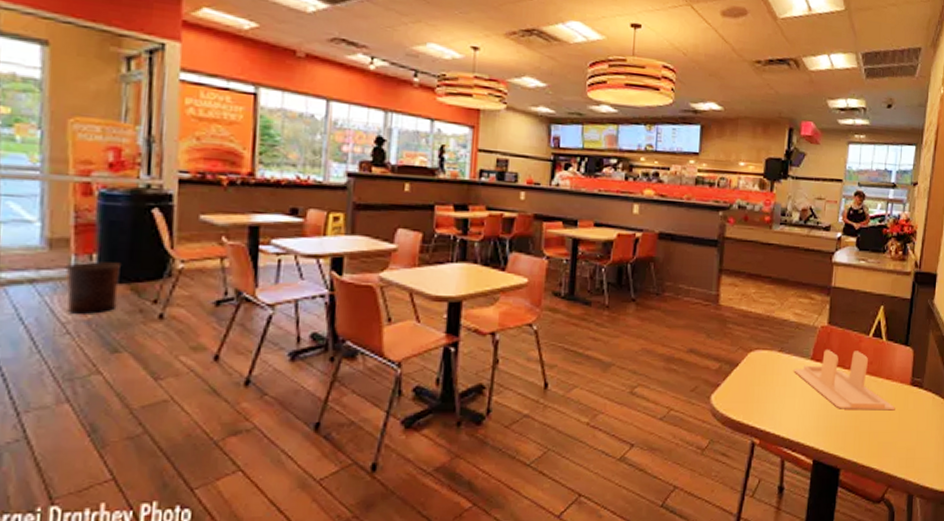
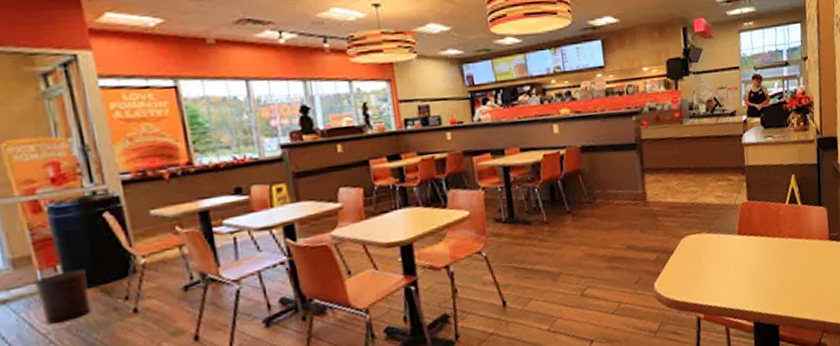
napkin holder: present [793,350,895,411] -> none [723,219,819,274]

